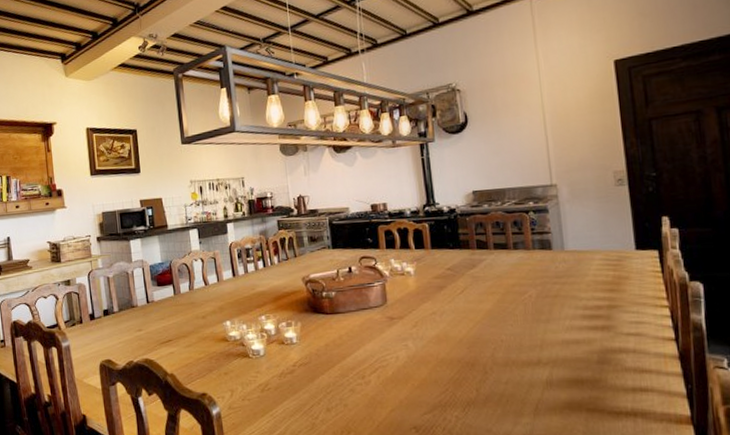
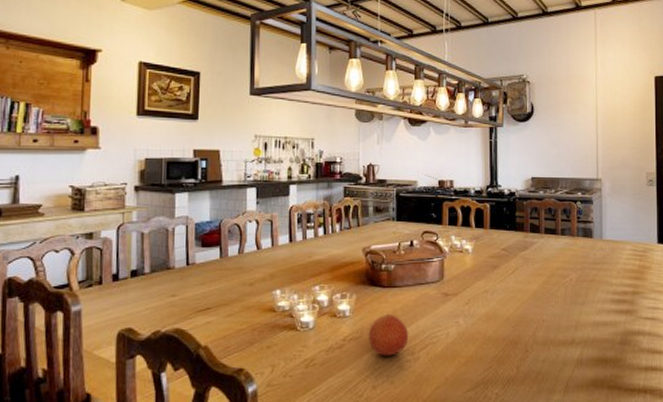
fruit: none [316,339,358,380] -> present [368,313,409,356]

